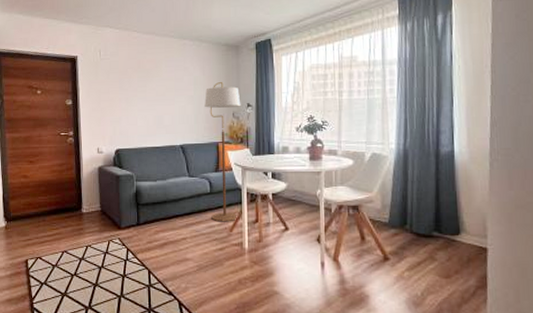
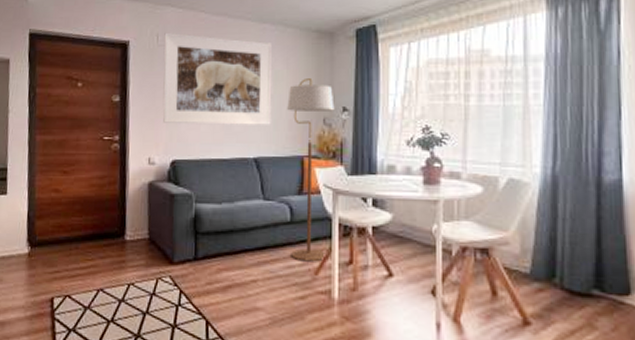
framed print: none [105,48,193,121] -> present [162,32,272,125]

